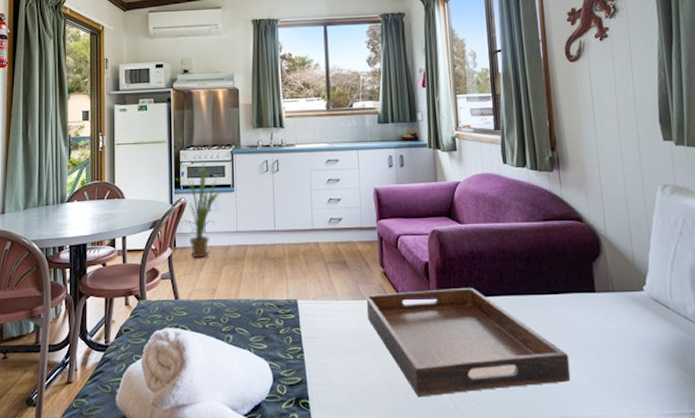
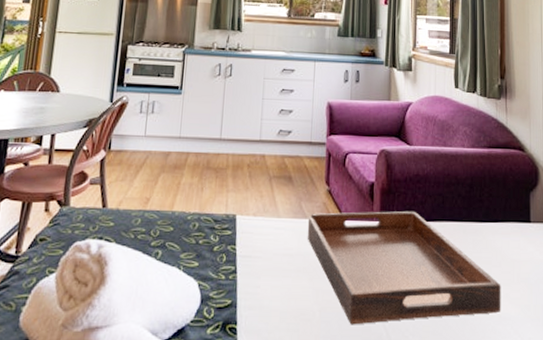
house plant: present [176,163,220,258] -> none [119,61,168,163]

